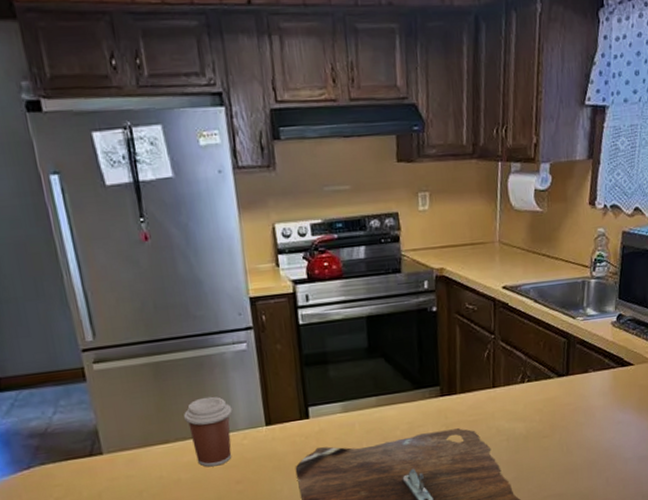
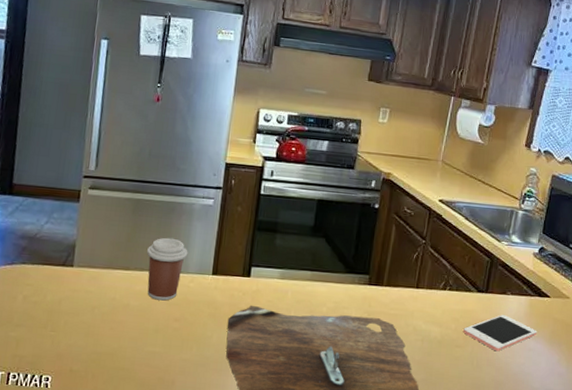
cell phone: none [549,394,624,433] -> present [463,315,537,352]

